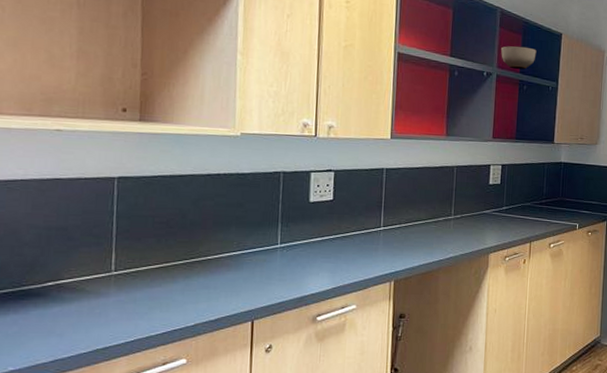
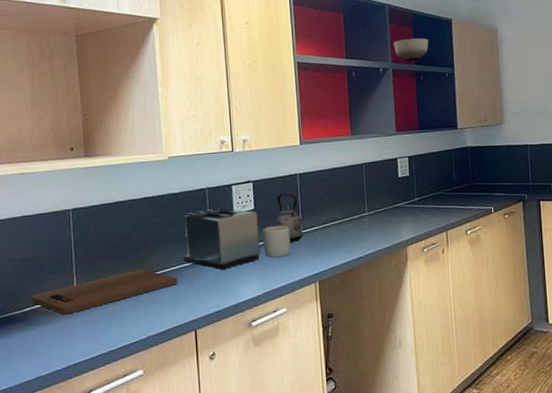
cutting board: none [55,251,238,293] -> present [31,269,178,315]
toaster: none [245,194,337,259] -> present [182,208,260,269]
mug: none [338,219,370,252] -> present [262,225,291,258]
kettle: none [354,187,387,238] -> present [275,194,305,242]

